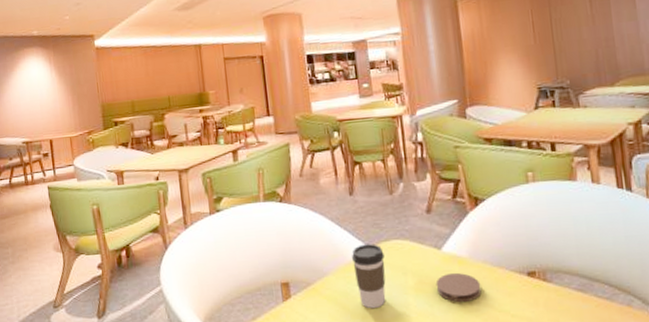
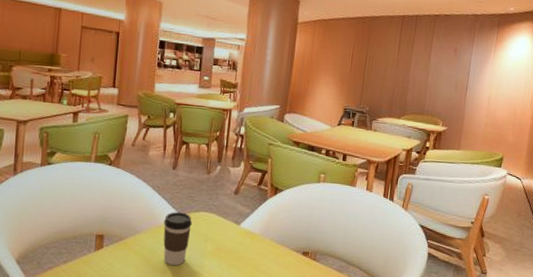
coaster: present [435,272,482,303] -> none [229,244,265,270]

